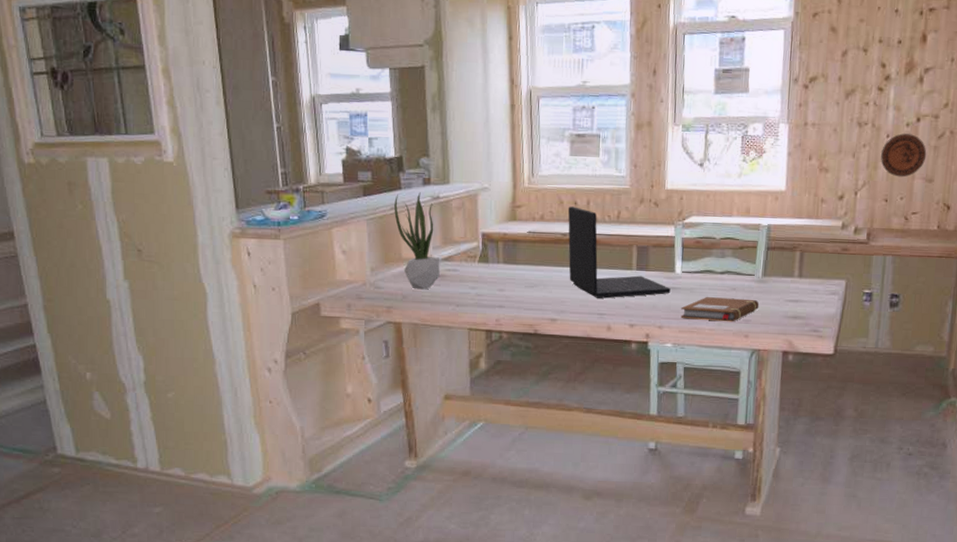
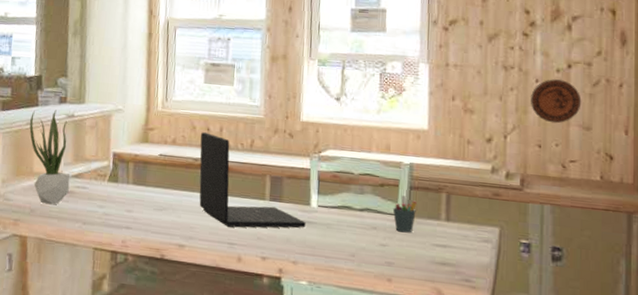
notebook: present [680,297,760,322] -> none [316,234,403,264]
pen holder: none [751,256,773,291] -> present [392,195,417,233]

